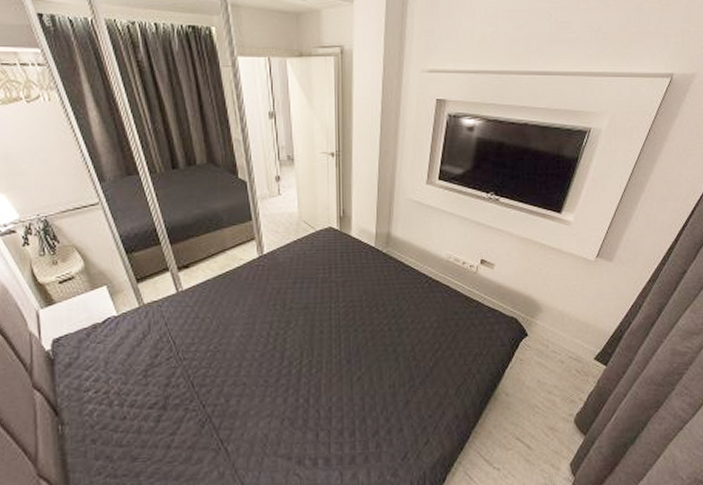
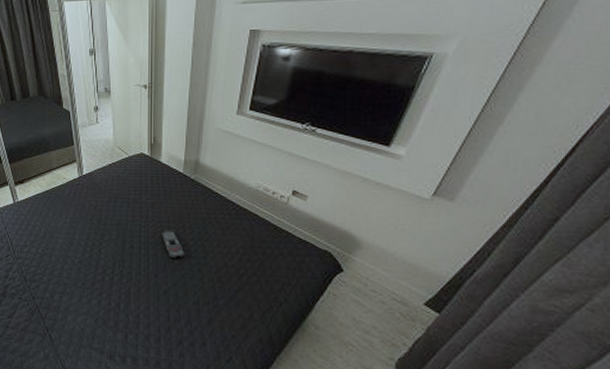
remote control: none [354,309,379,340] -> present [162,230,185,258]

